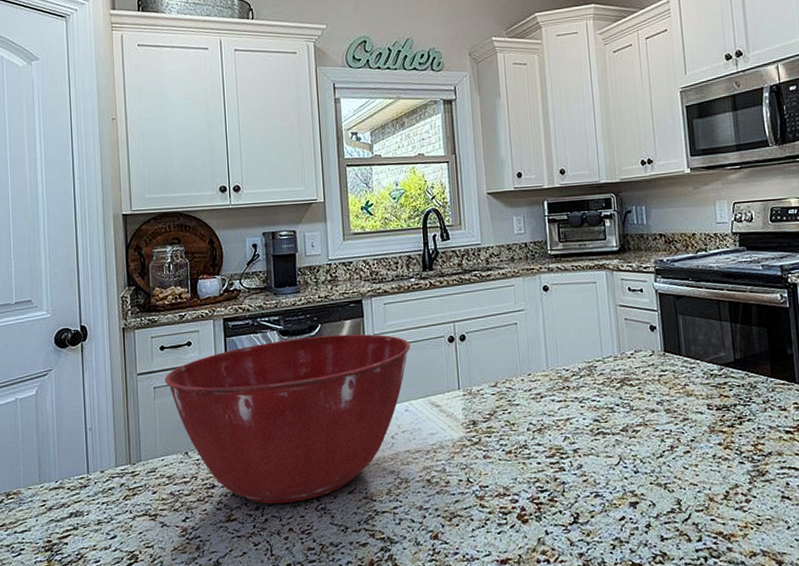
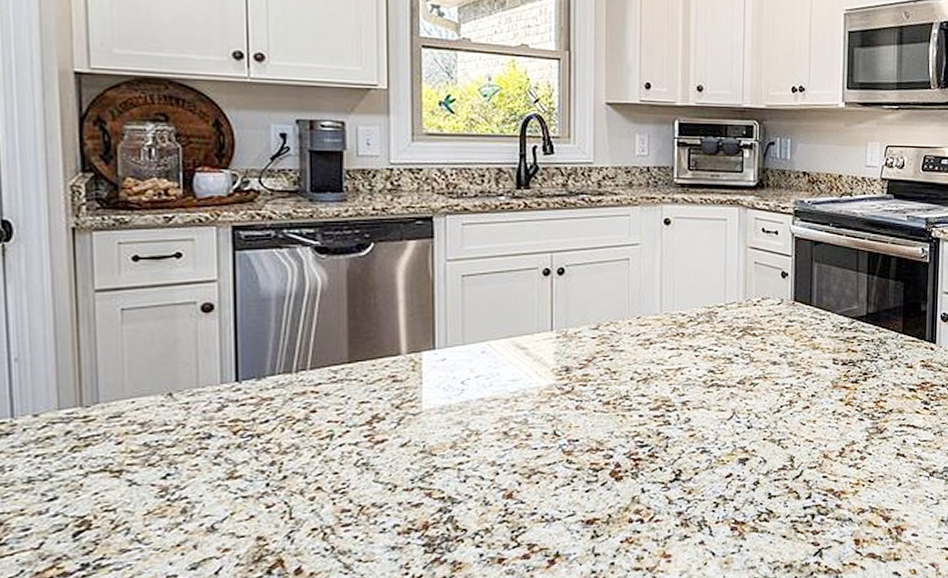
mixing bowl: present [164,334,410,504] -> none [138,258,493,458]

